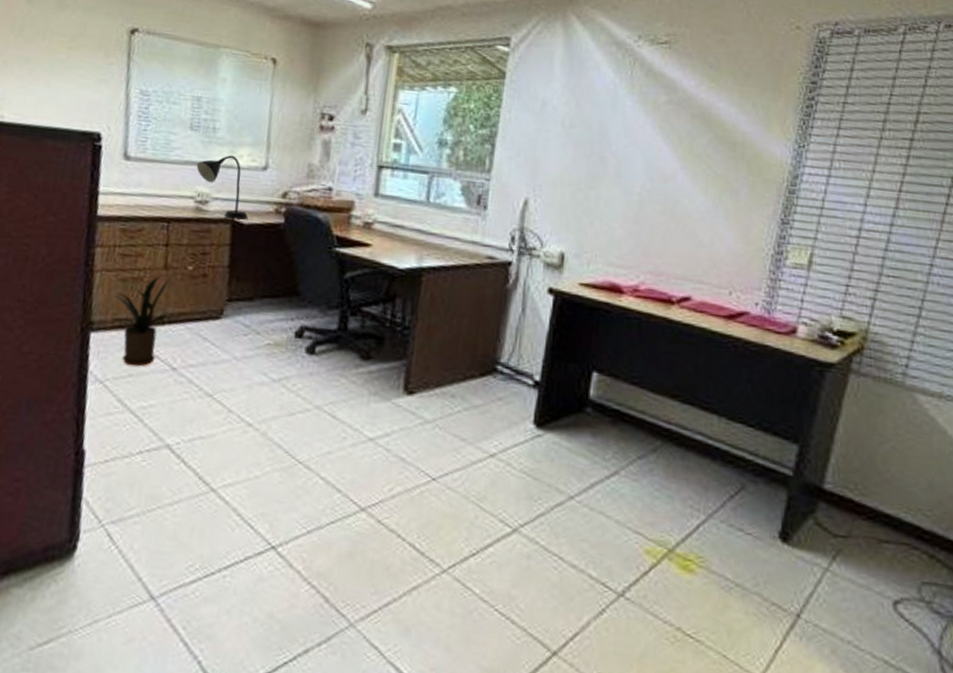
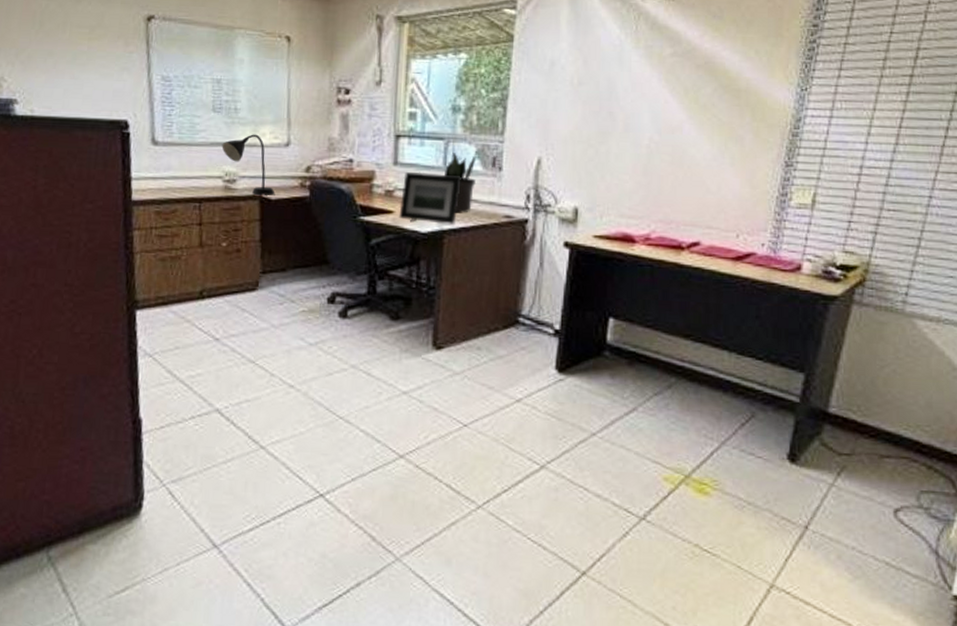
house plant: present [112,275,170,367] -> none [154,253,208,339]
picture frame: none [376,205,444,263] -> present [399,172,461,226]
planter: none [427,186,463,251] -> present [445,151,478,213]

